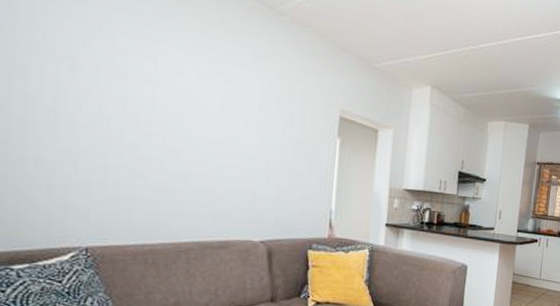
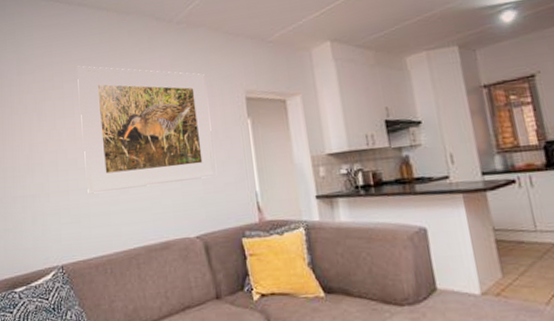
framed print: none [134,19,301,187] -> present [77,65,218,194]

